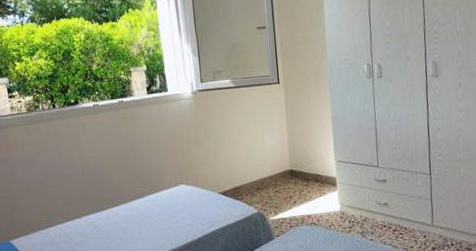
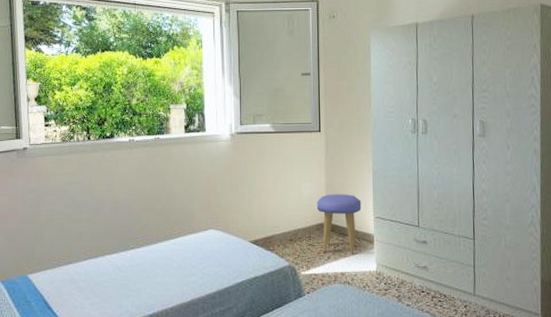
stool: none [280,141,323,197] -> present [316,194,362,254]

